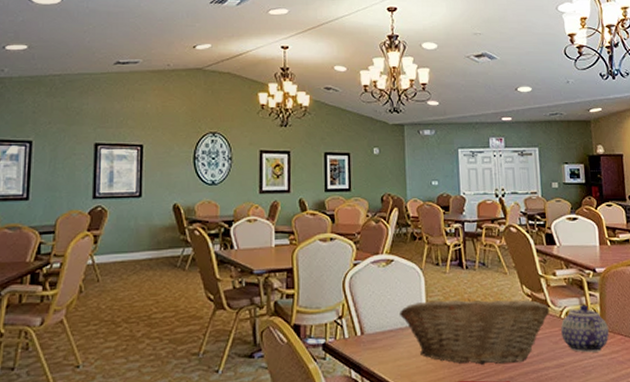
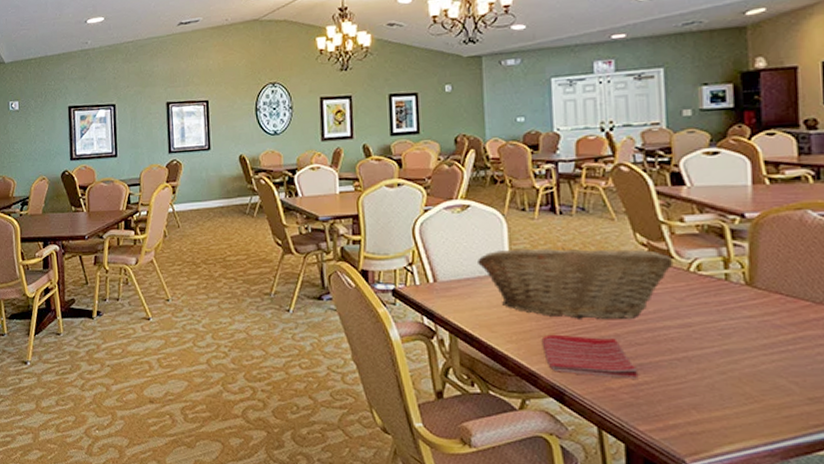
teapot: present [561,304,609,353] -> none [689,255,761,313]

